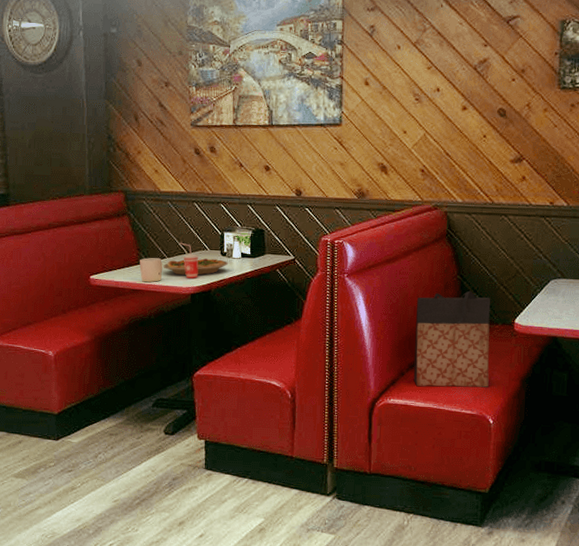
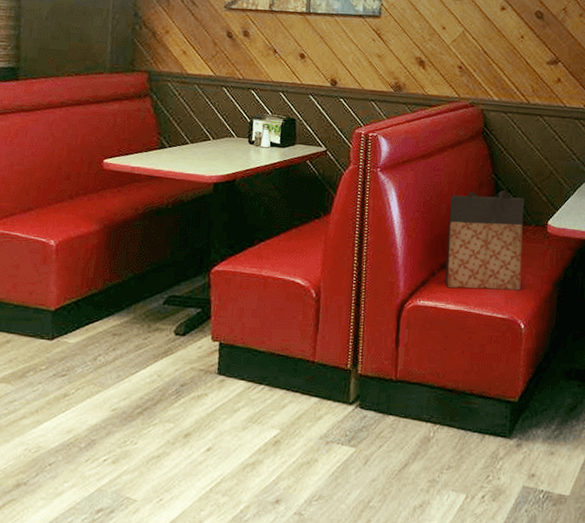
mug: present [139,258,163,283] -> none [159,142,185,169]
pizza: present [163,258,228,275] -> none [185,146,256,163]
beverage cup: present [179,242,199,279] -> none [204,128,225,167]

